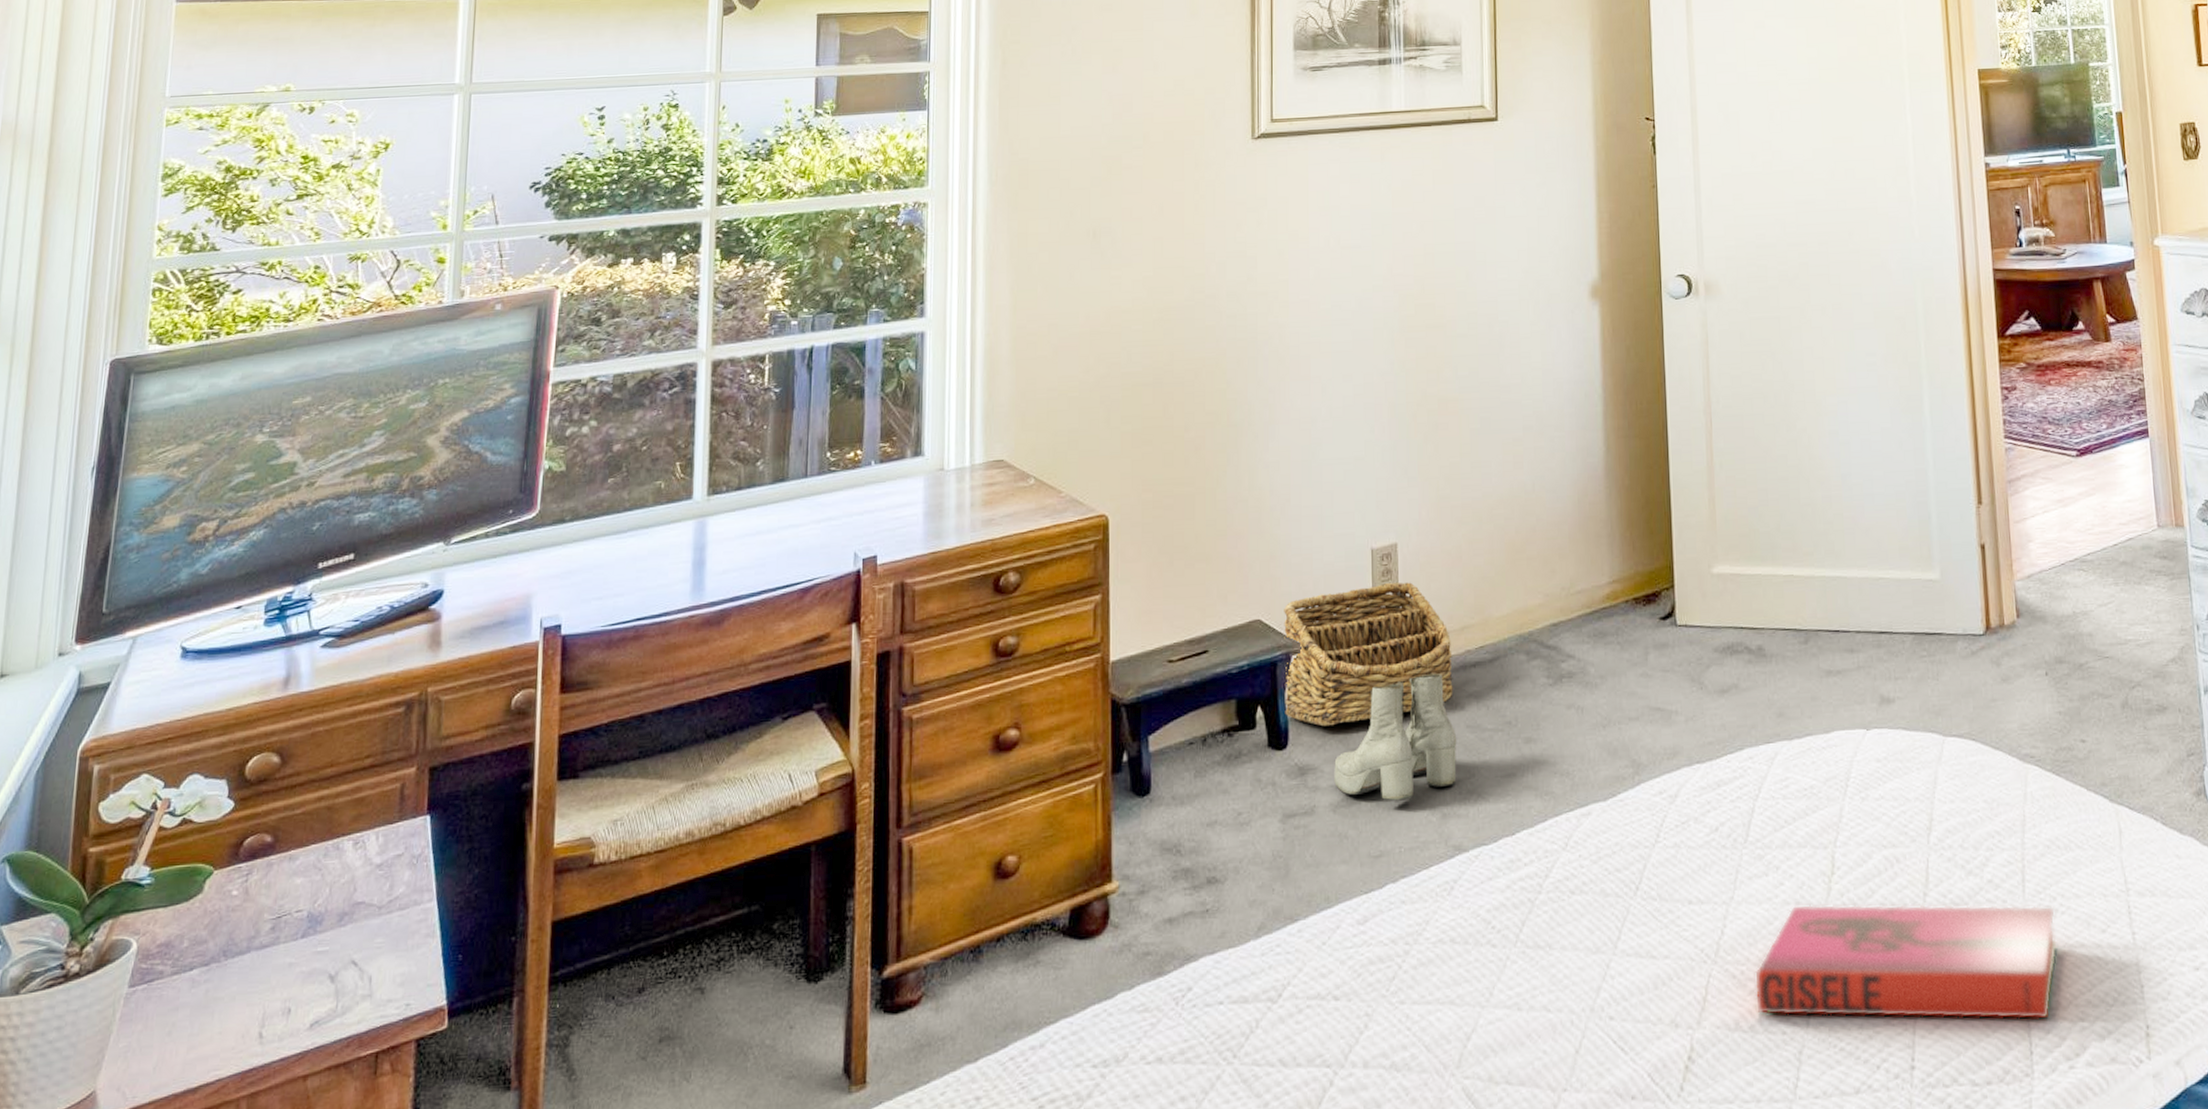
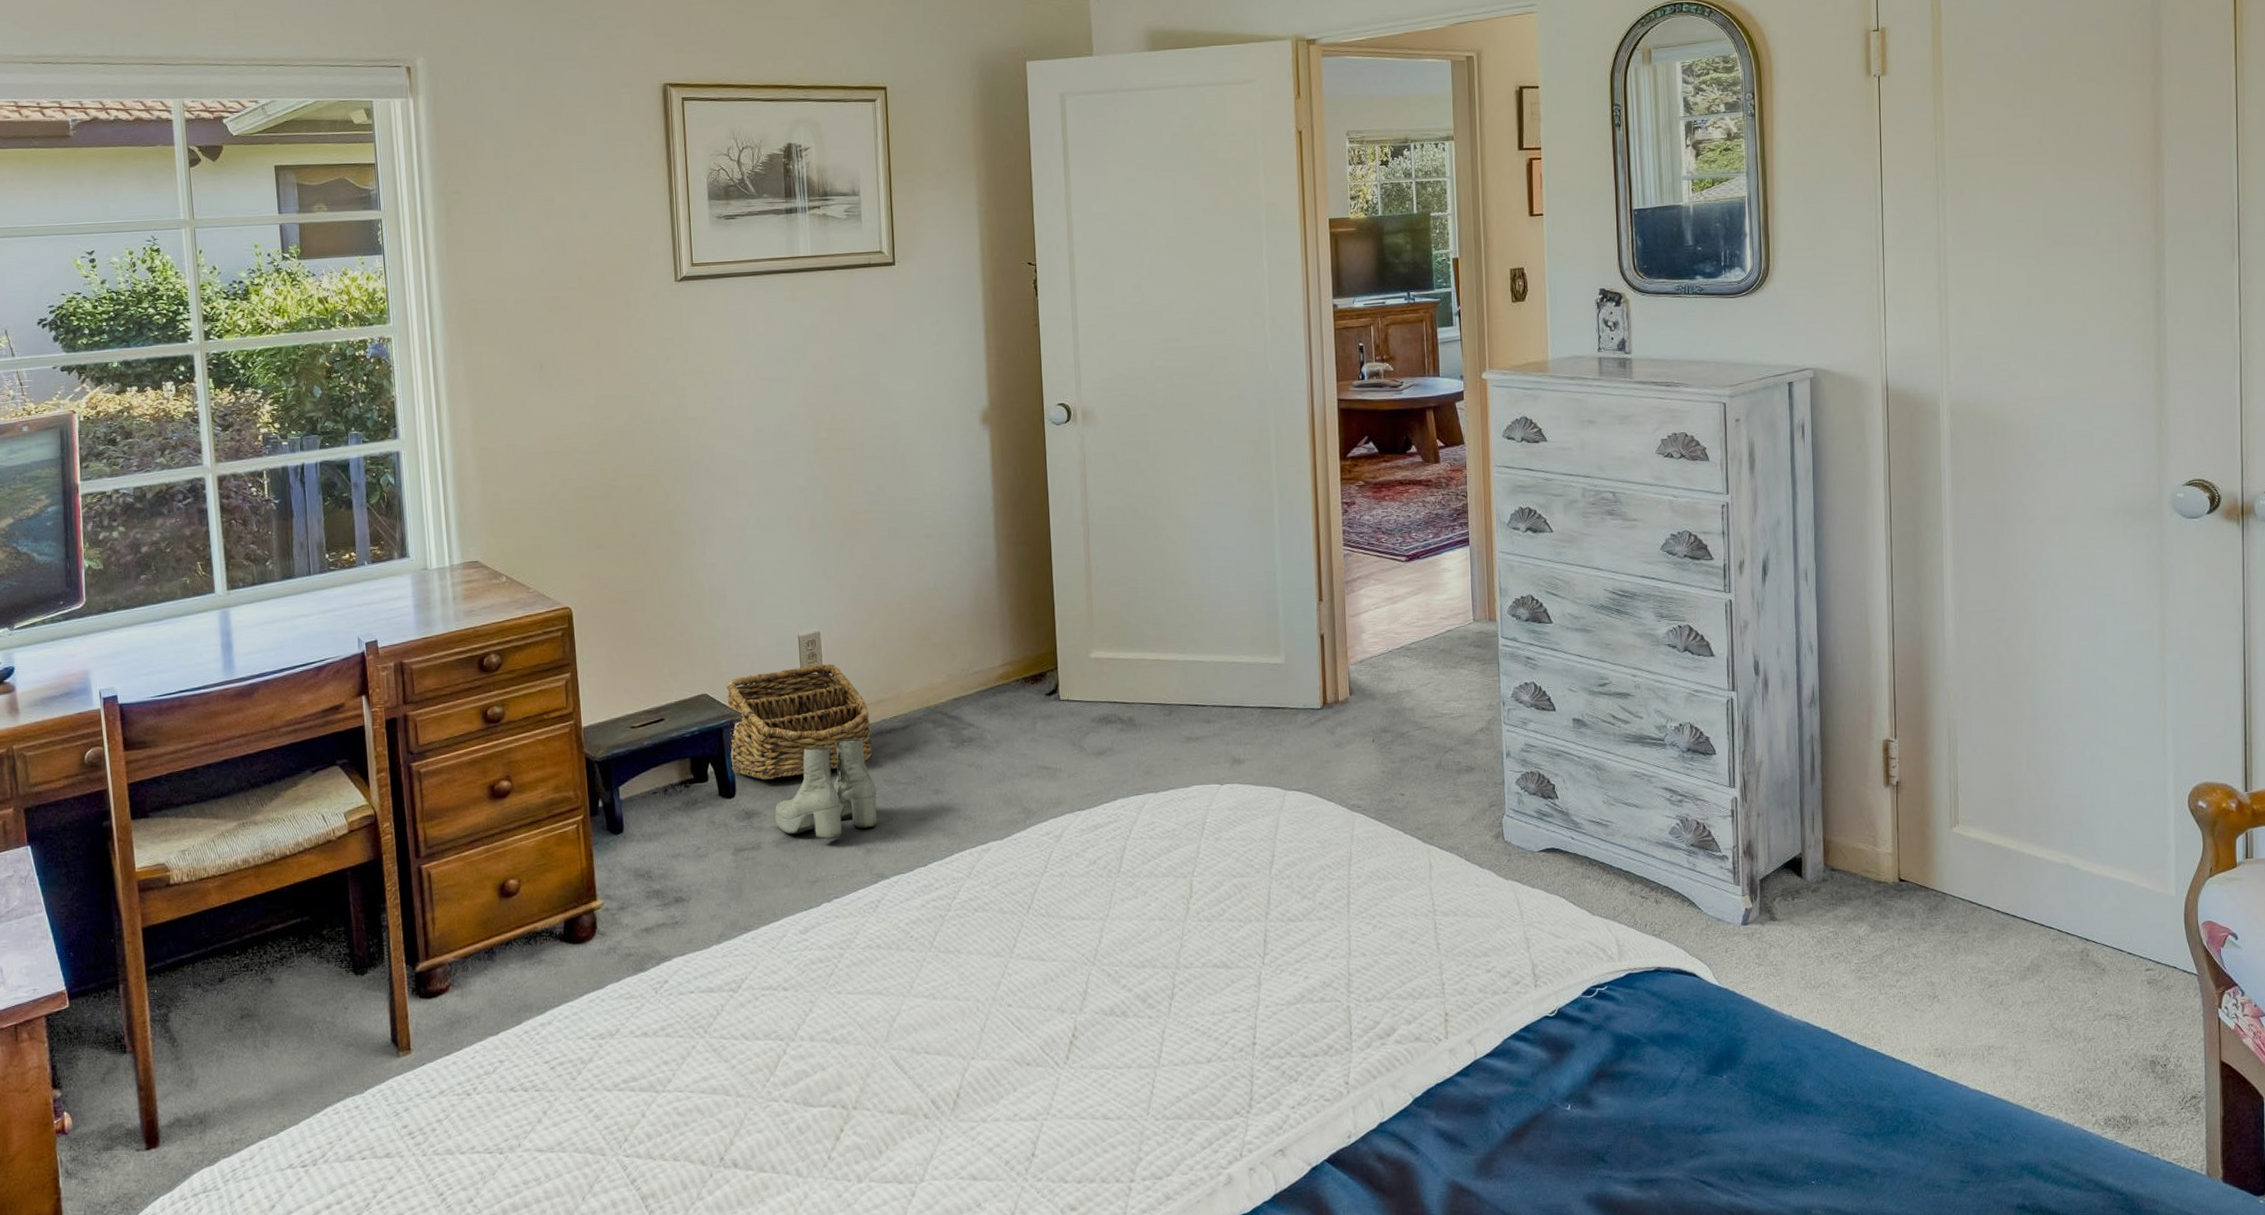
hardback book: present [1754,904,2058,1020] -> none [1126,920,1375,1009]

